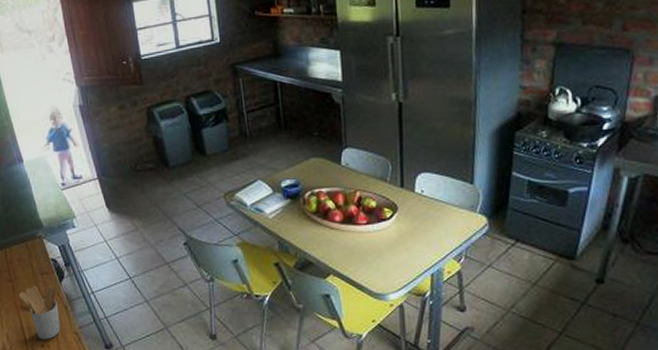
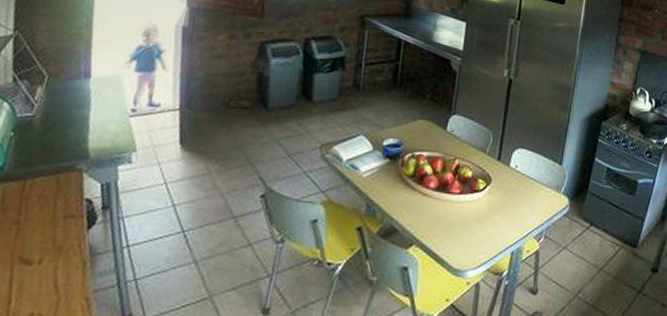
utensil holder: present [18,285,61,340] -> none [21,231,80,306]

